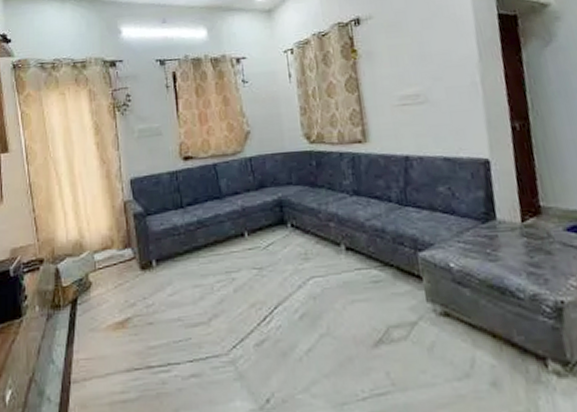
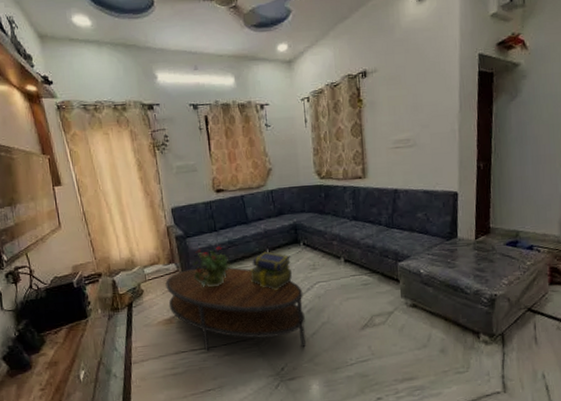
coffee table: none [119,254,299,370] -> present [165,267,306,351]
potted plant: none [151,227,200,281] -> present [191,246,231,288]
stack of books: none [223,234,279,287] -> present [249,251,293,290]

